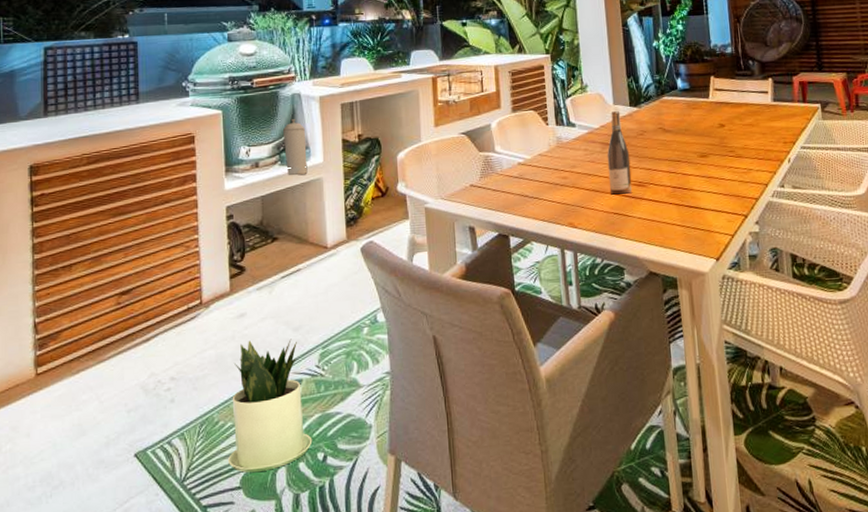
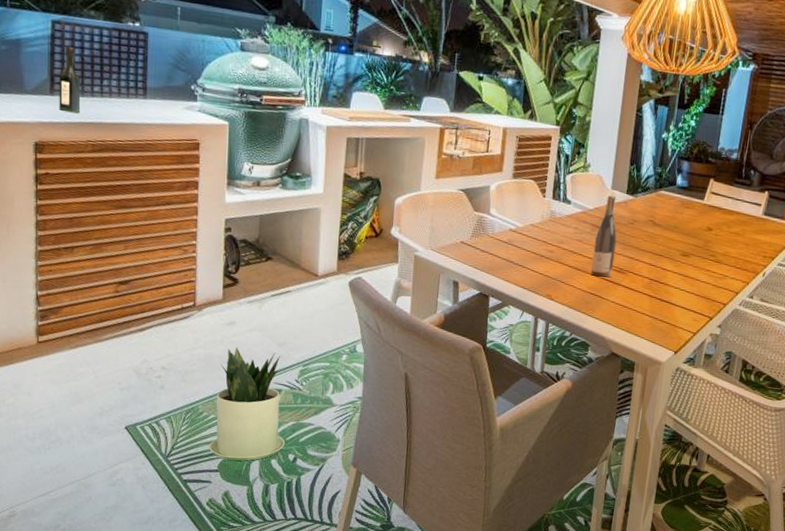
bottle: none [52,68,75,131] -> present [59,45,81,114]
canister: present [283,119,308,176] -> none [286,144,309,203]

